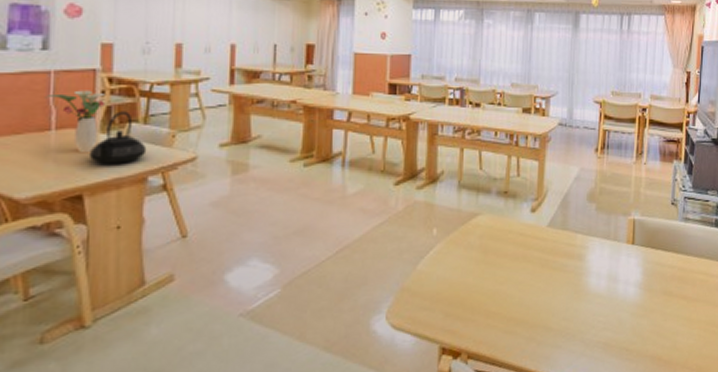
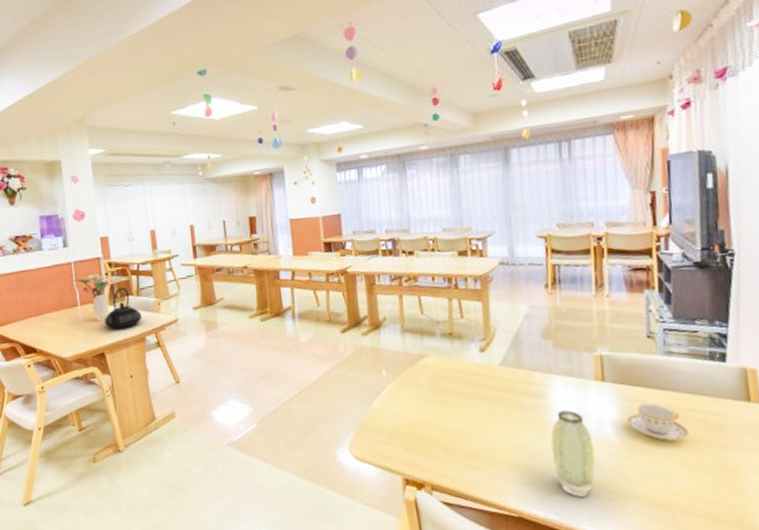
vase: none [583,272,619,358] -> present [550,410,595,497]
teacup: none [647,266,694,301] -> present [626,404,690,441]

